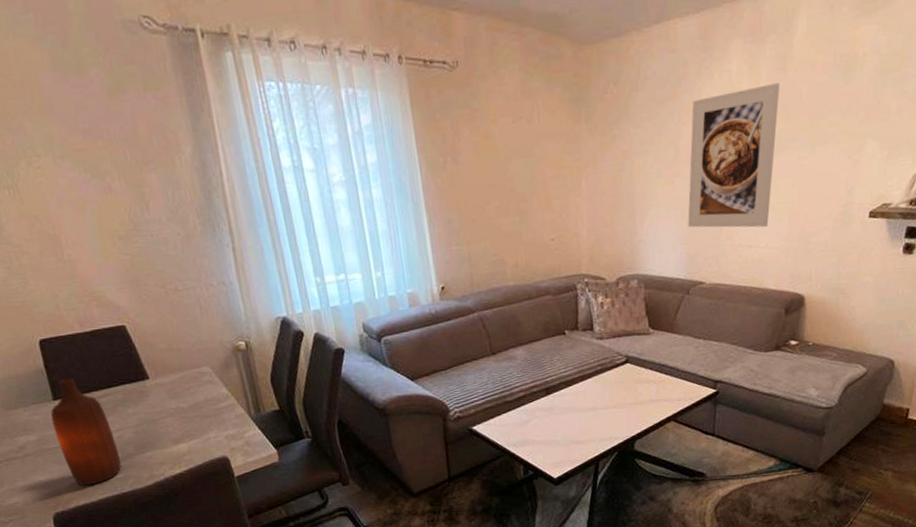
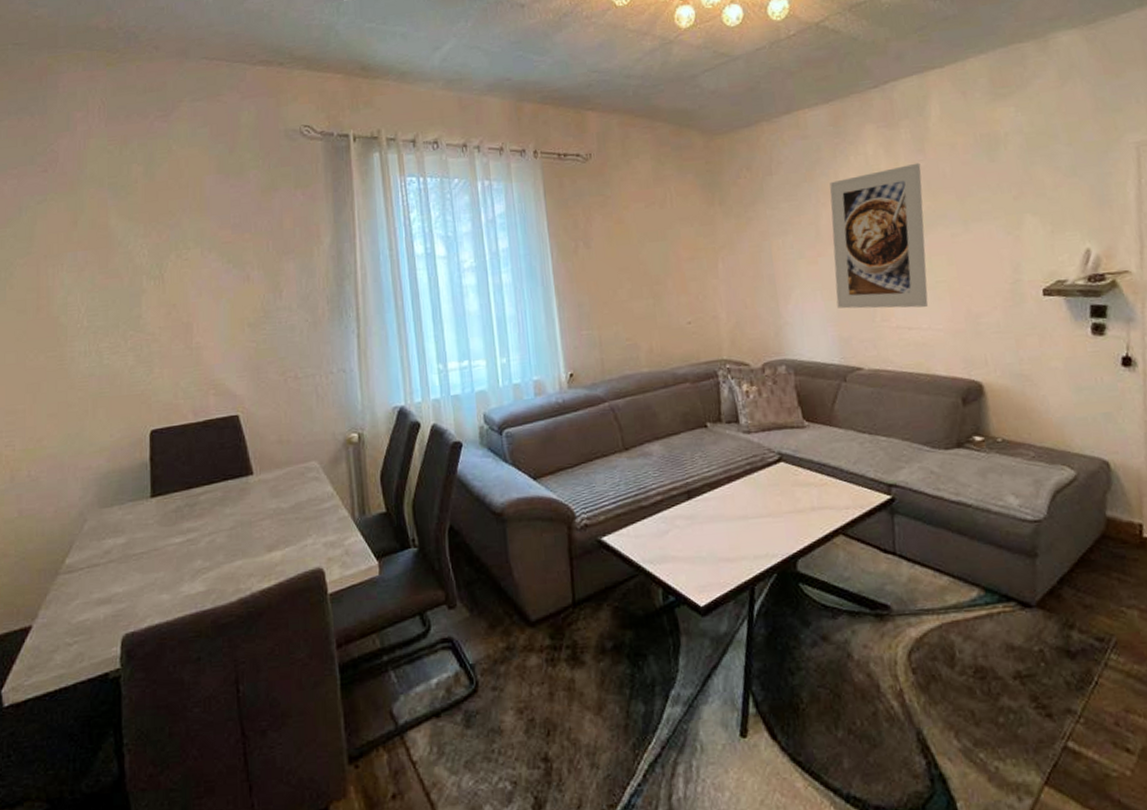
bottle: present [50,378,122,486] -> none [144,473,207,601]

